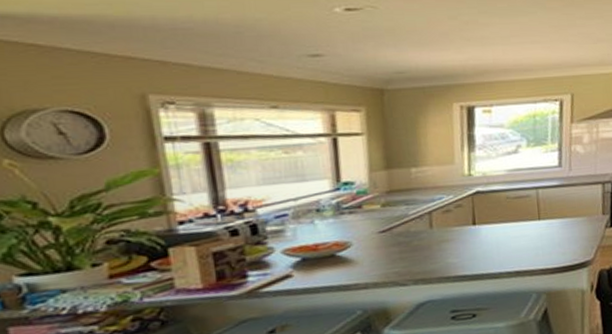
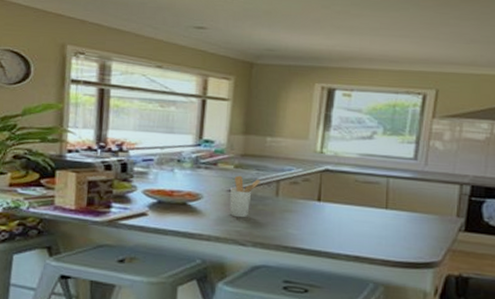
utensil holder: none [381,214,413,259] -> present [229,175,262,218]

